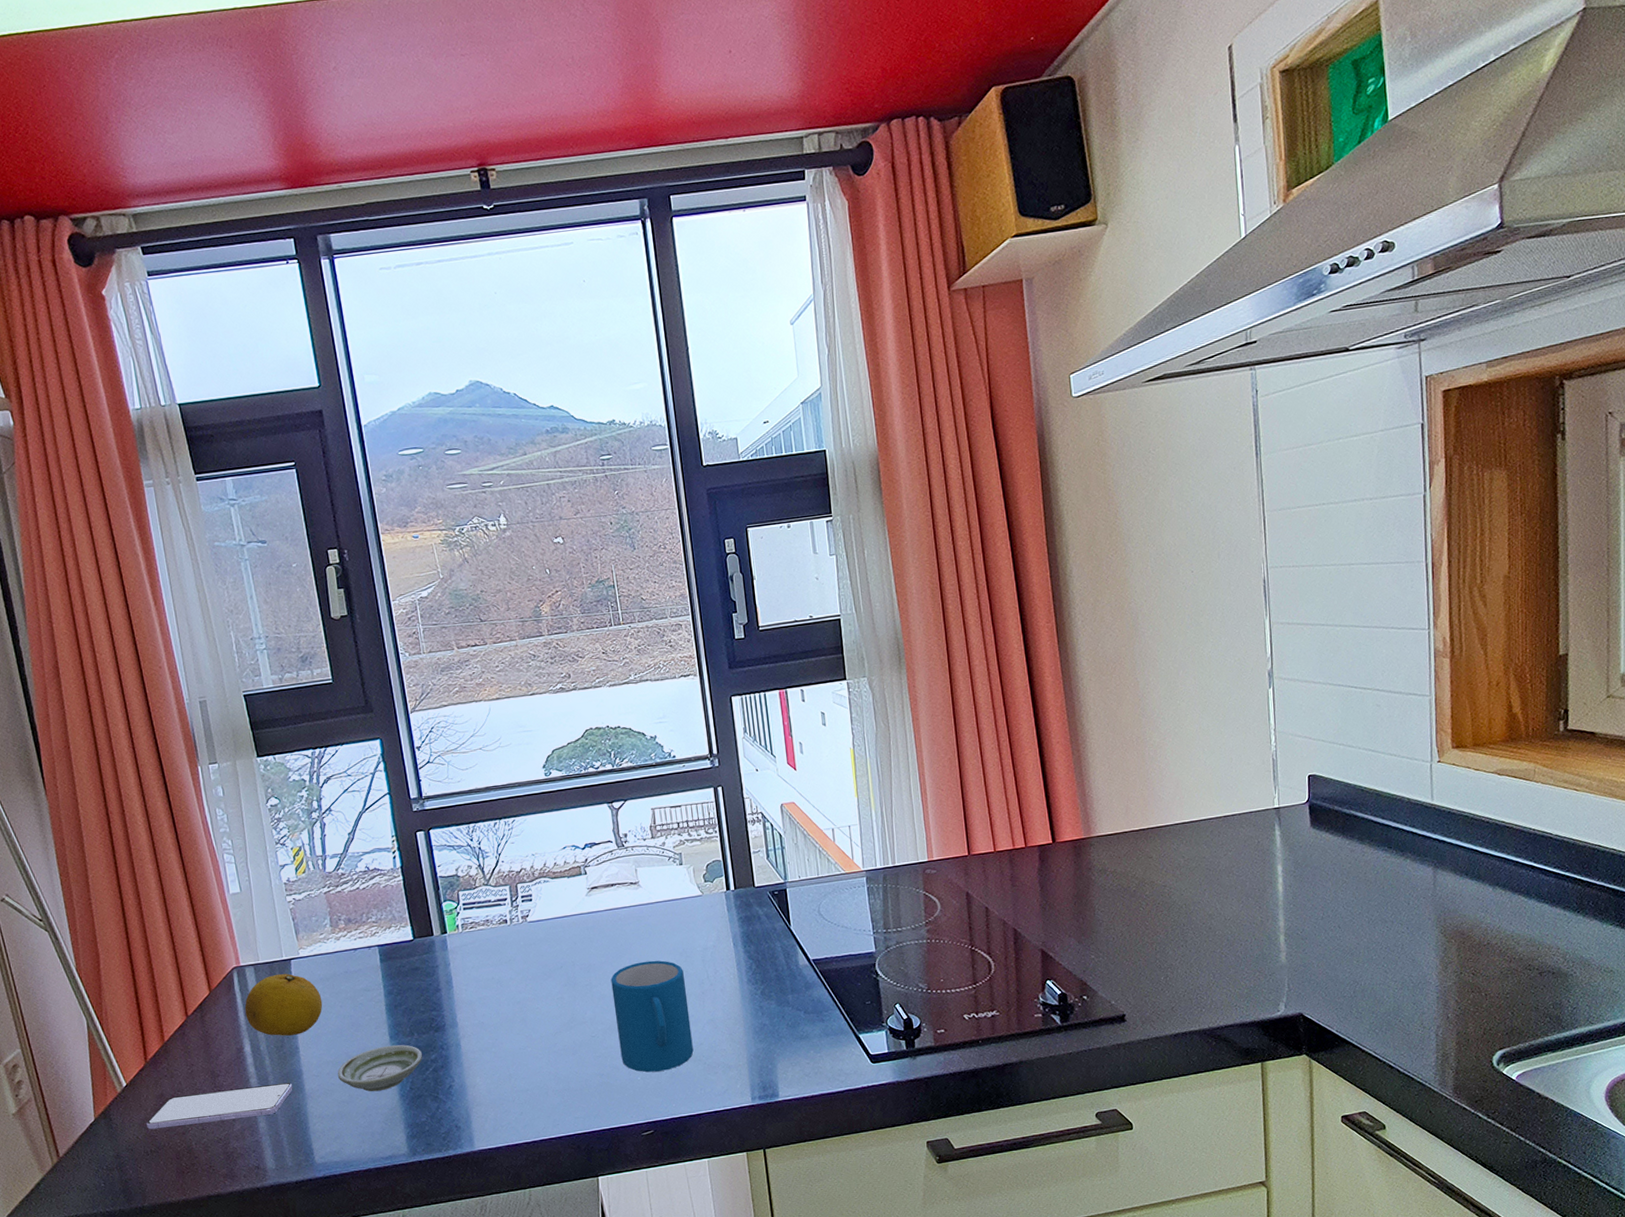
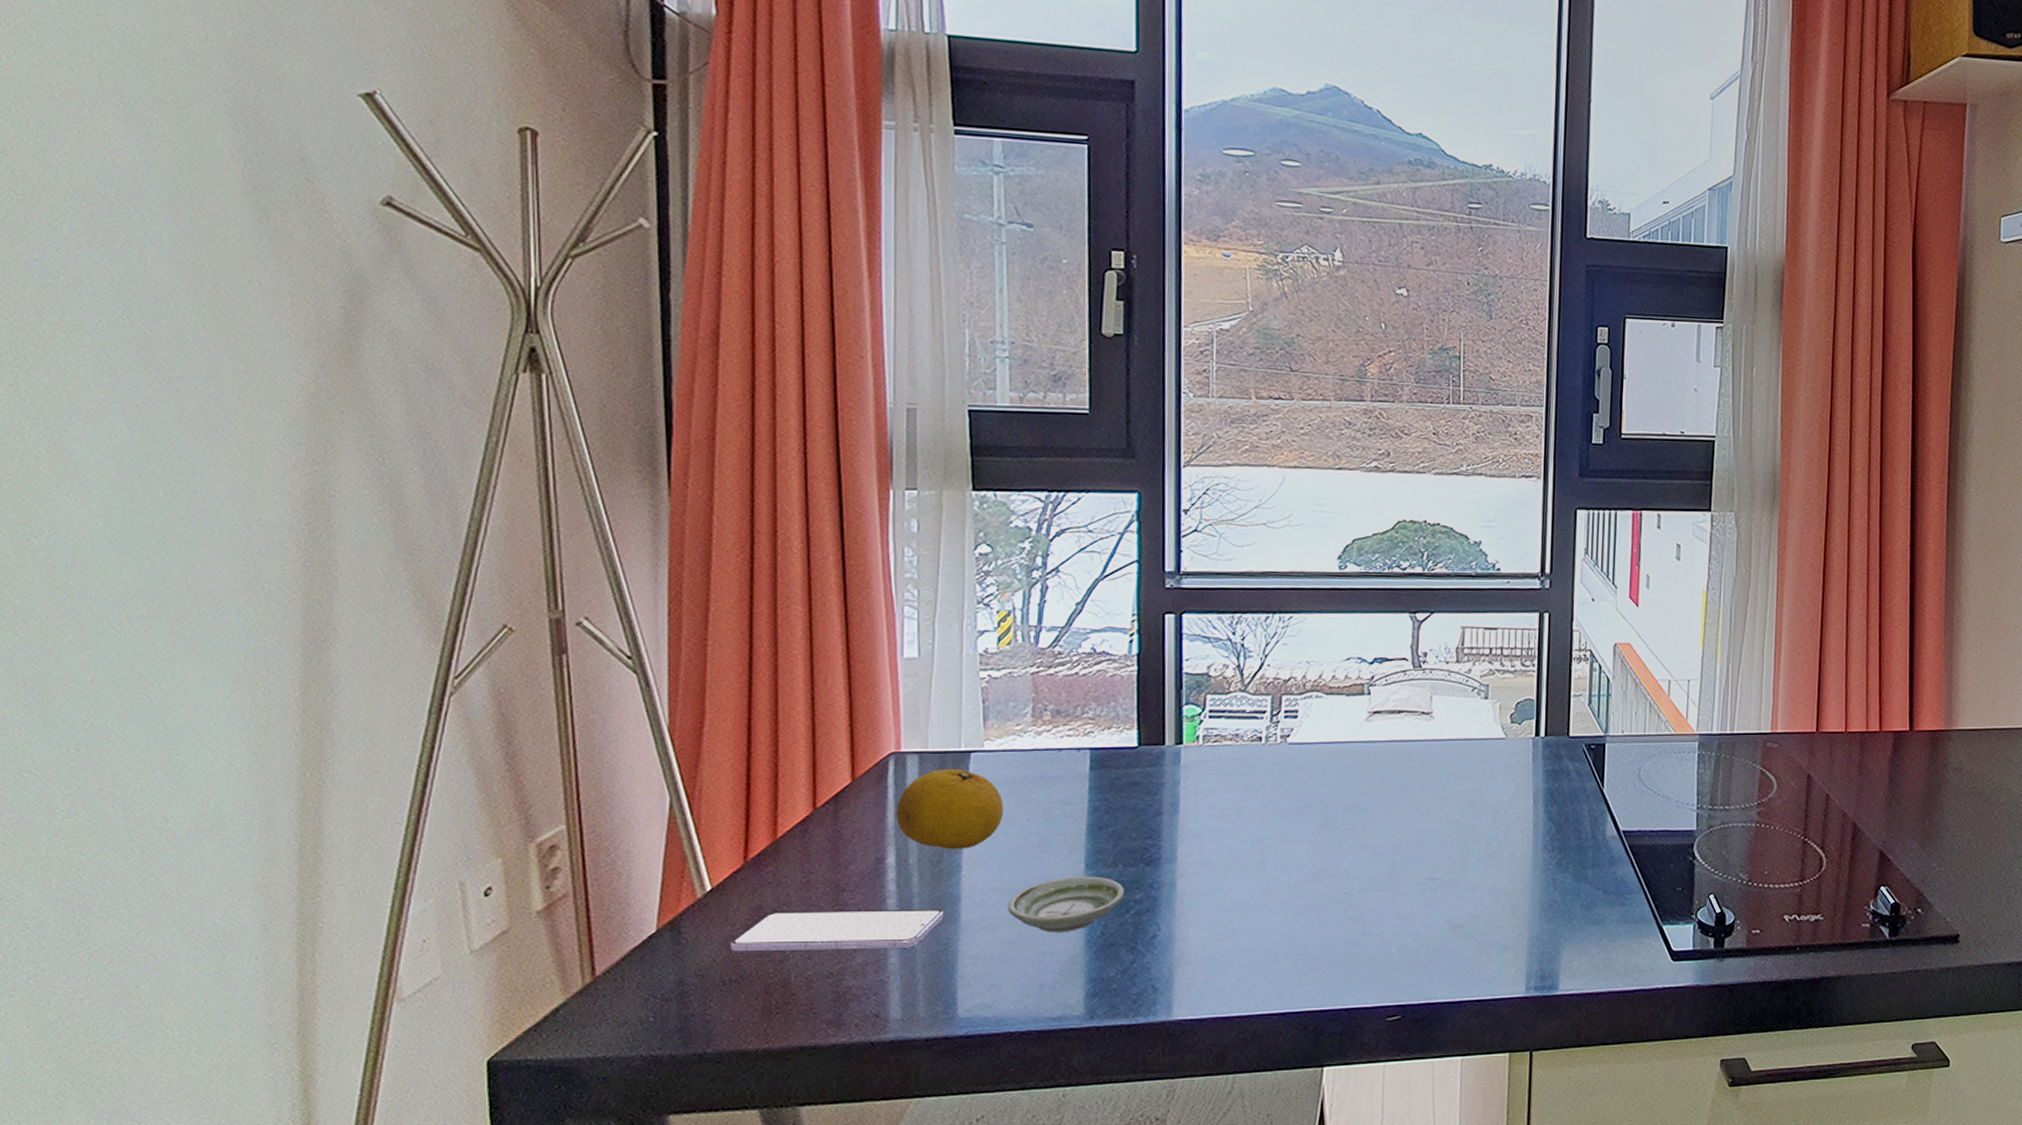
mug: present [610,960,694,1073] -> none [1376,809,1469,944]

